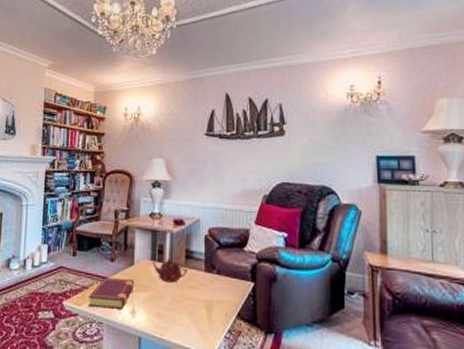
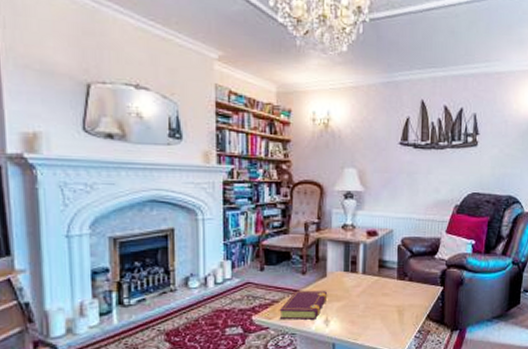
teapot: present [152,259,188,283] -> none [345,269,381,292]

